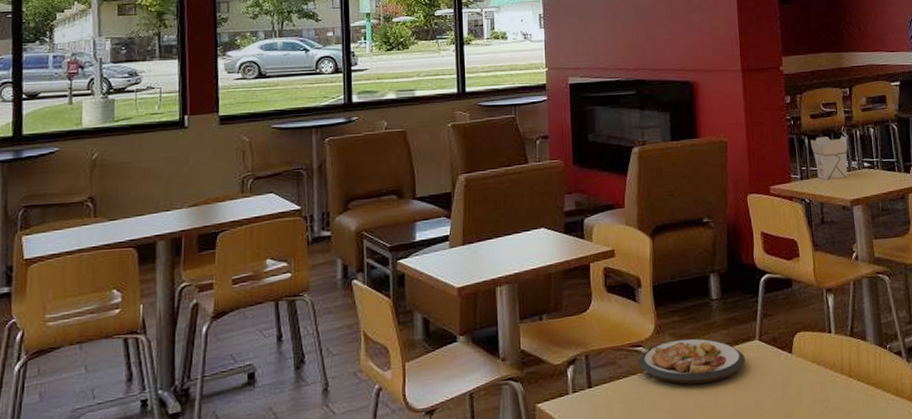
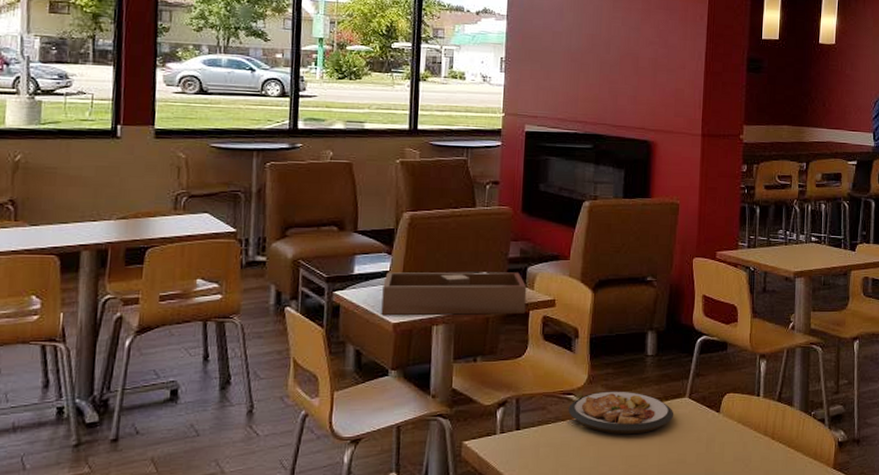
tray: none [445,225,586,280] -> present [381,272,527,315]
takeout container: present [810,136,848,181] -> none [761,208,798,251]

